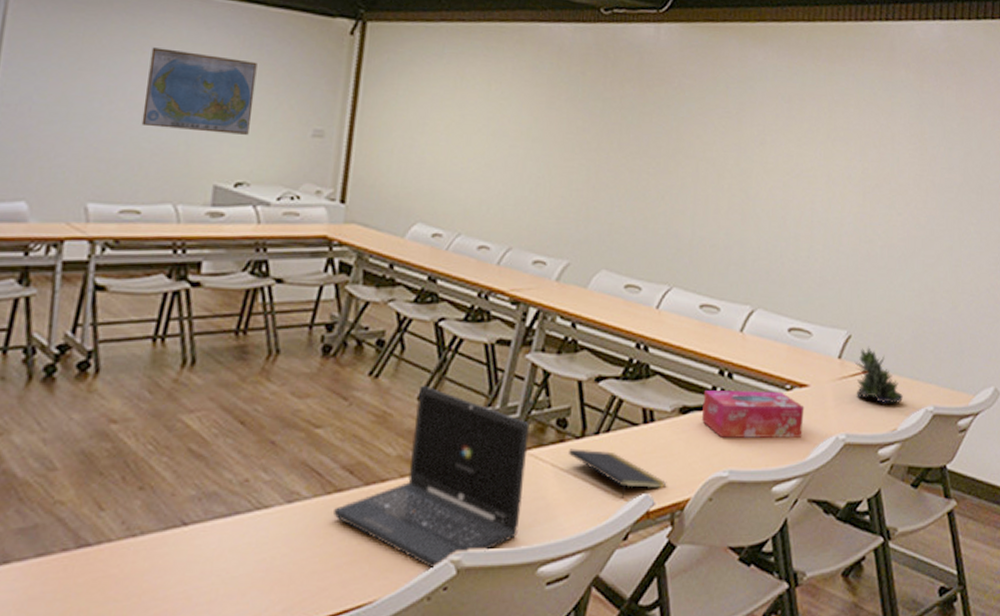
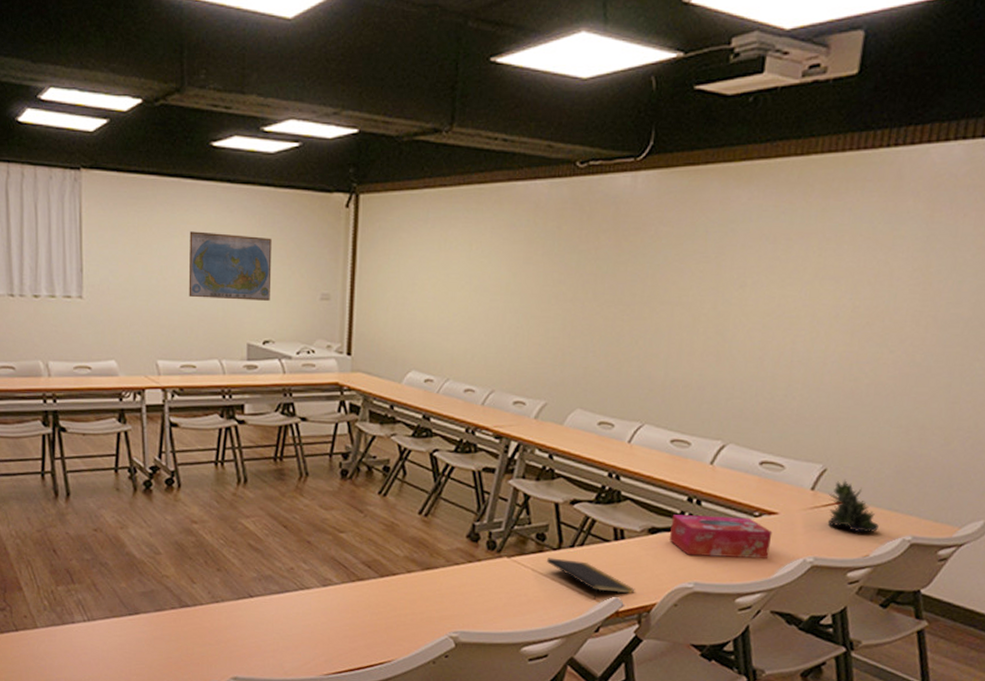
laptop: present [334,386,529,571] -> none [358,504,513,643]

